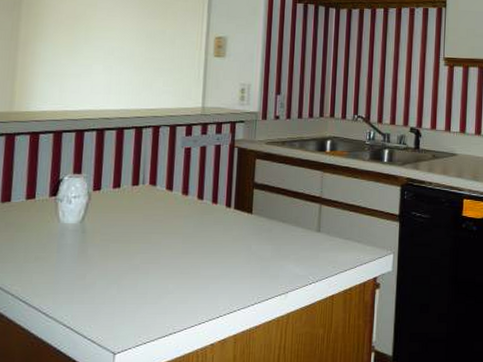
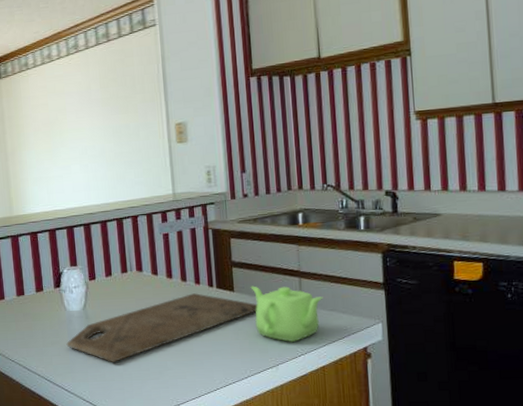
cutting board: none [53,213,275,284] -> present [66,293,258,363]
teapot: none [270,209,341,270] -> present [250,286,323,343]

